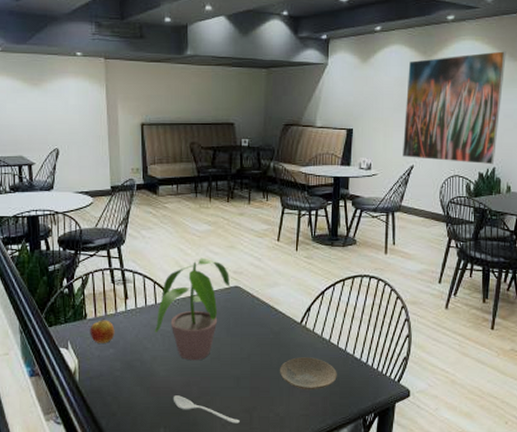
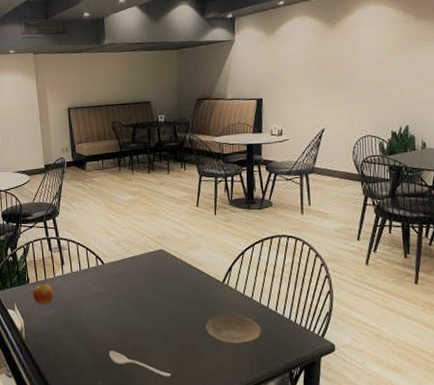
potted plant: present [154,257,229,361] -> none [88,225,154,319]
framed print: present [403,51,506,165] -> none [312,12,412,123]

